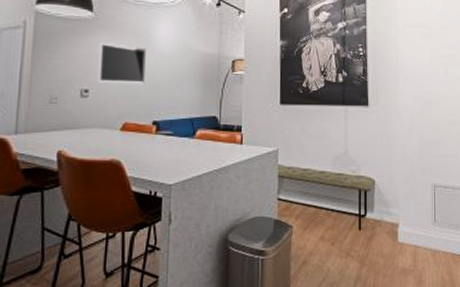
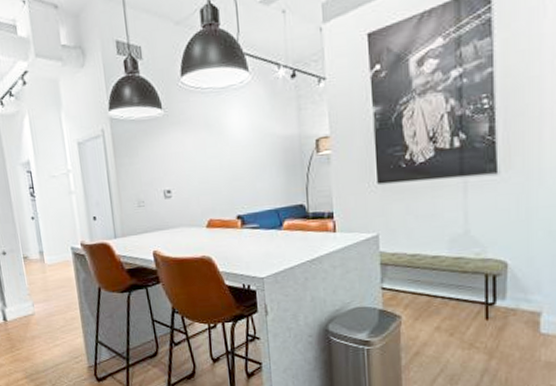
chalkboard: present [96,41,146,86] -> none [172,139,224,182]

